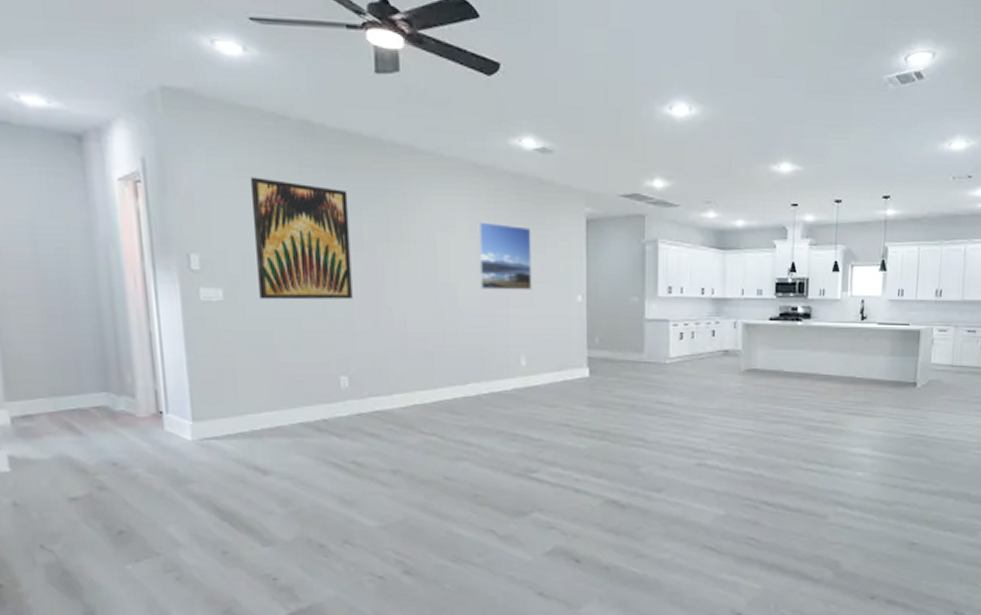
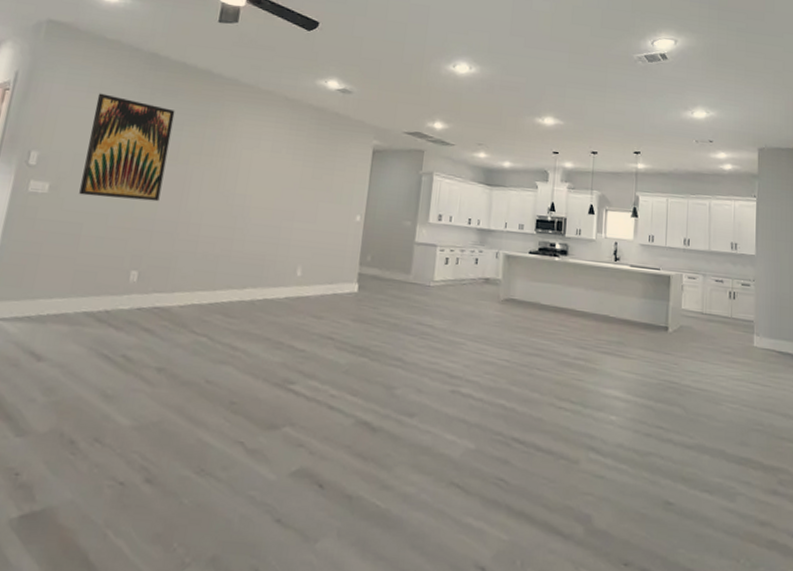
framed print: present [478,221,532,291] -> none [271,144,324,208]

